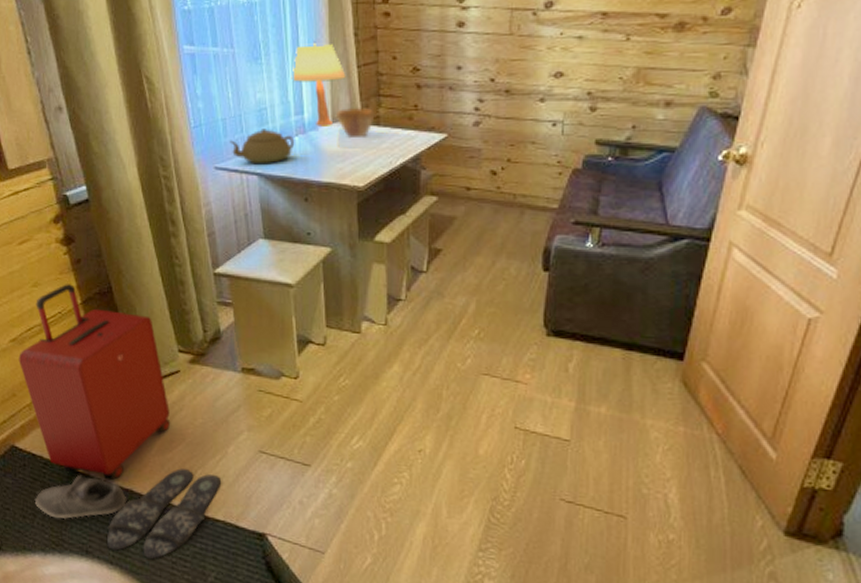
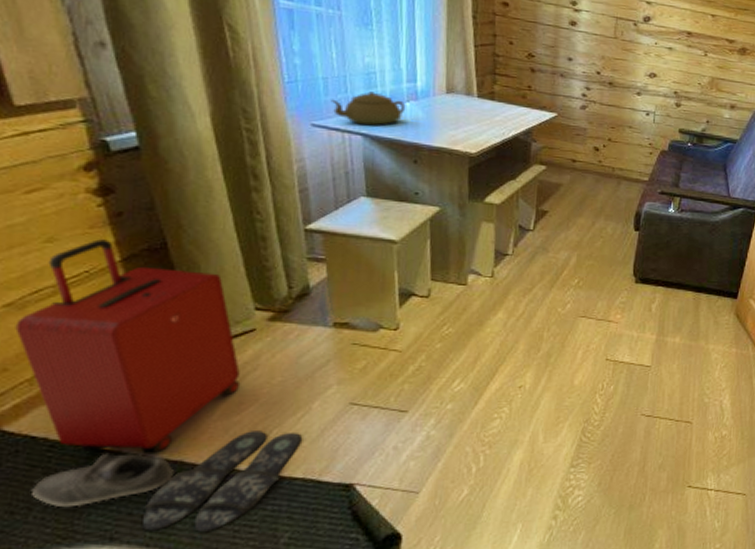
table lamp: present [291,40,346,126] -> none [404,16,463,96]
bowl: present [335,106,375,139] -> none [450,81,490,110]

